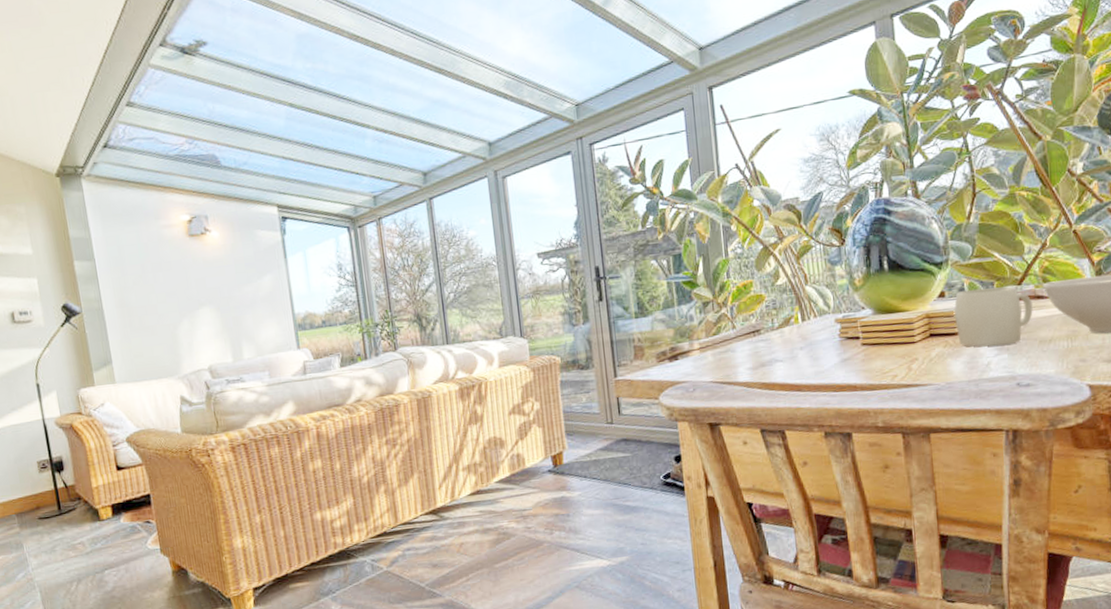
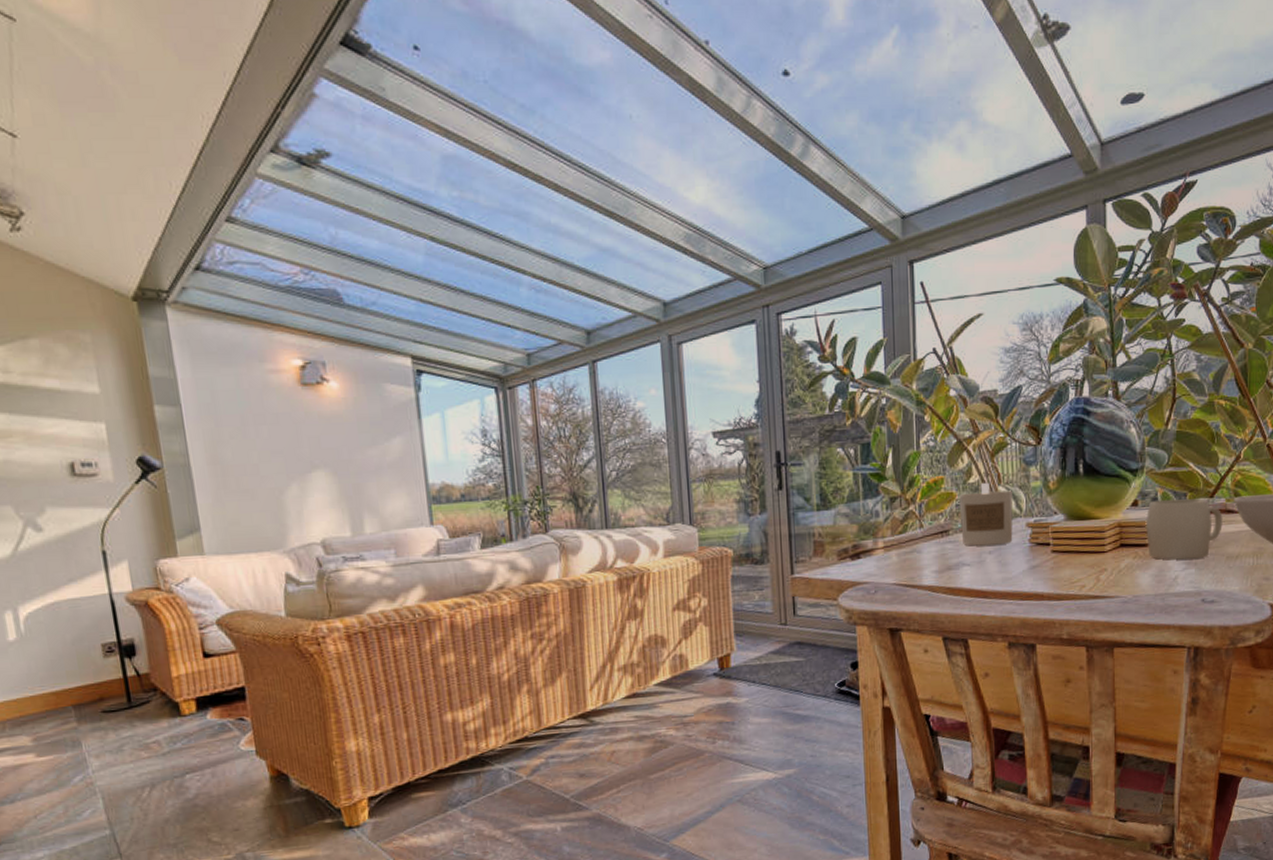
candle: none [768,283,823,344] -> present [959,482,1013,546]

